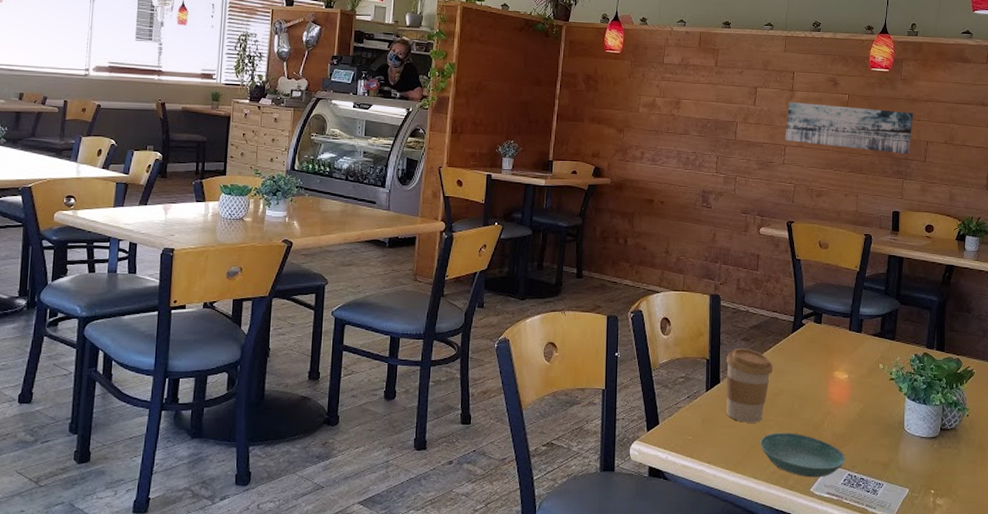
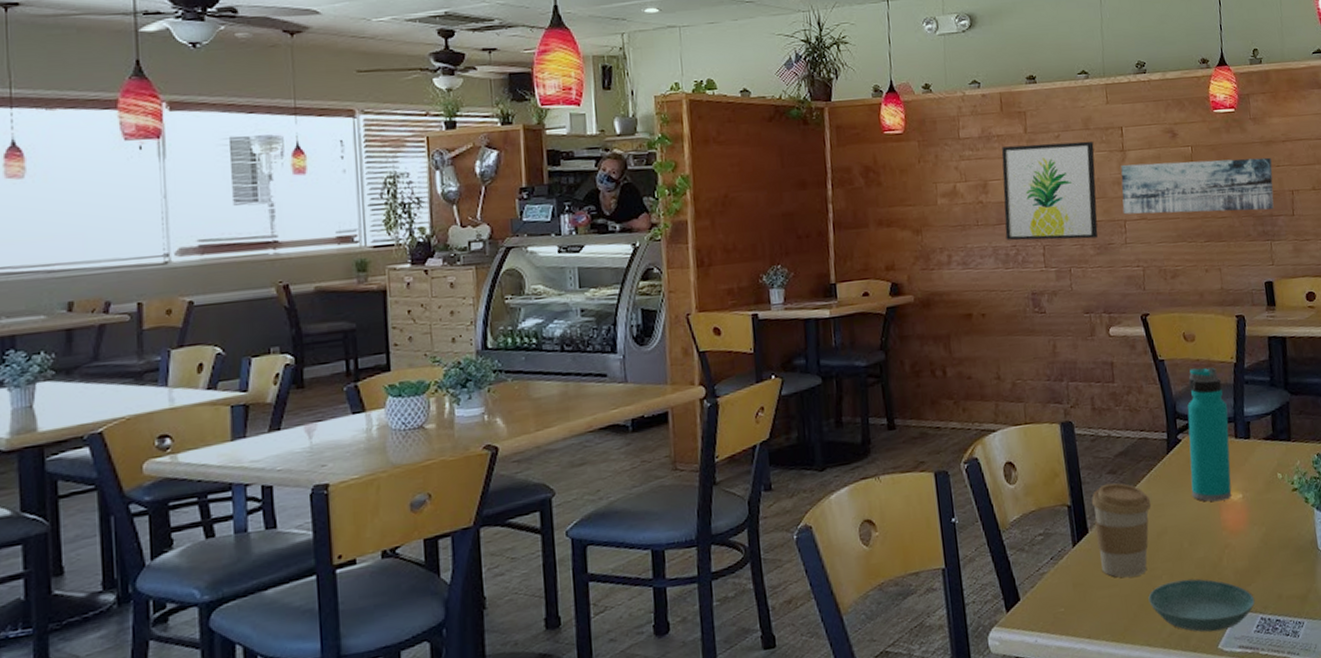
wall art: none [688,75,769,156] -> present [1001,141,1098,241]
water bottle: none [807,270,846,377] -> present [1187,367,1232,502]

